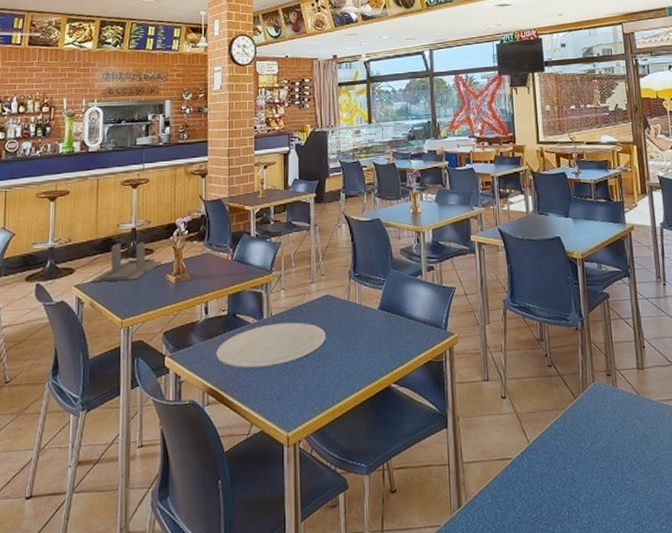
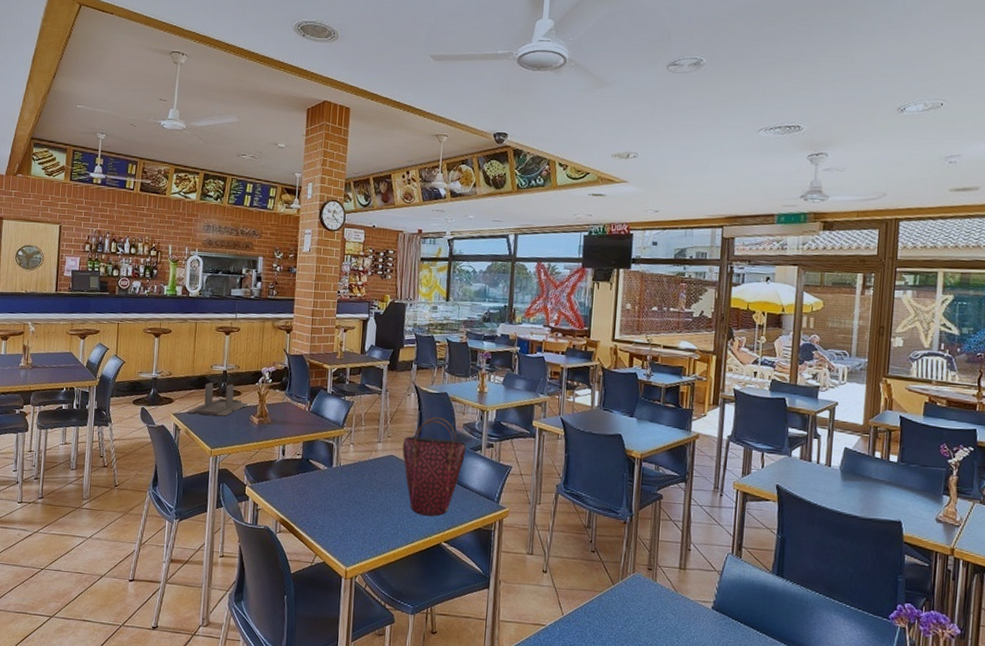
plate: present [216,322,326,368] -> none [289,472,387,510]
handbag: none [338,246,406,357] -> present [402,417,466,517]

